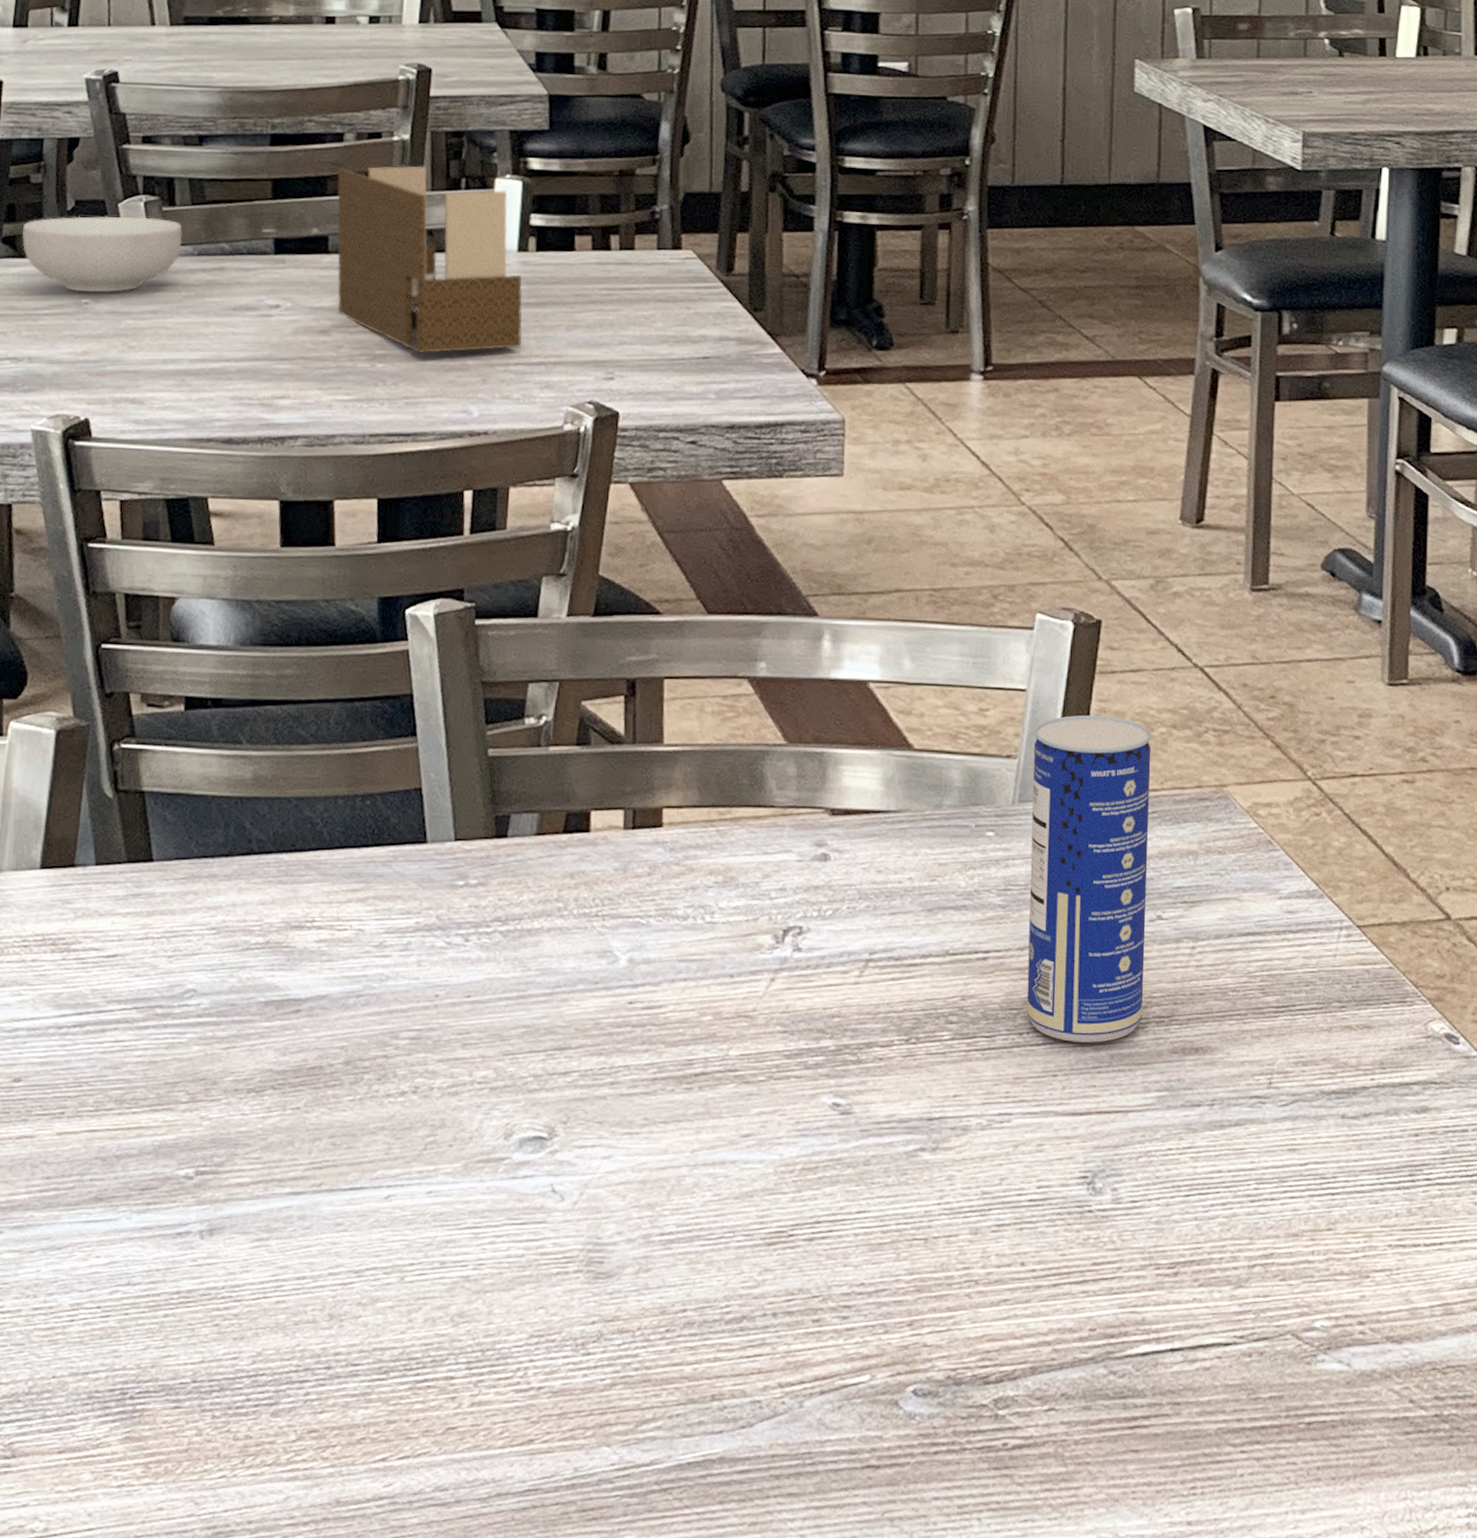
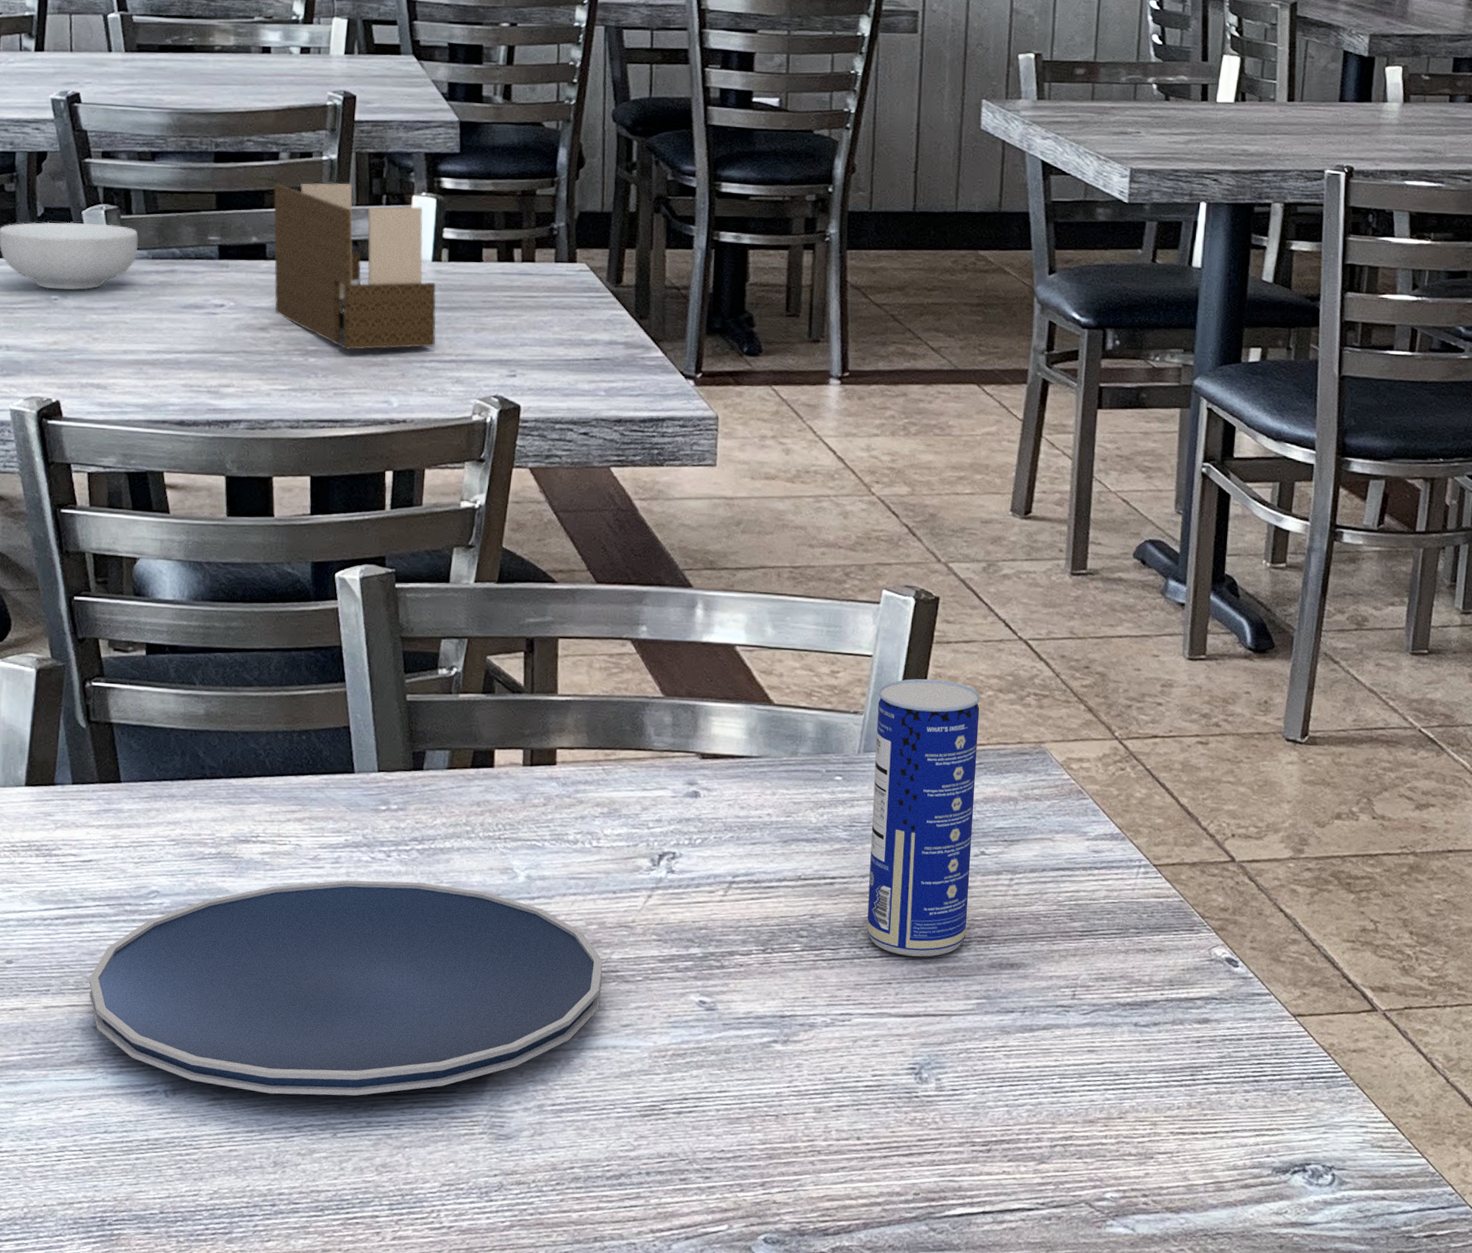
plate: none [111,970,719,1232] -> present [88,880,603,1096]

